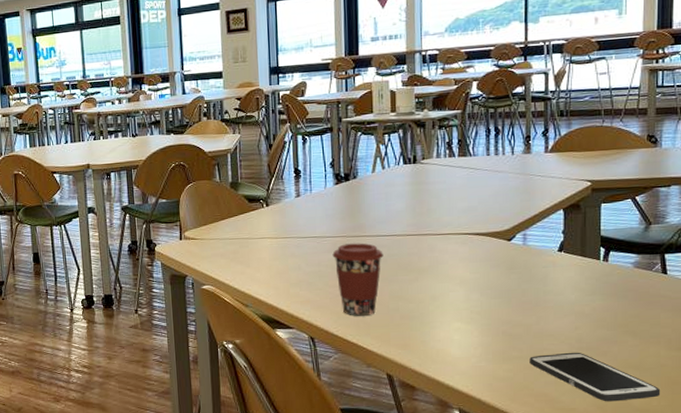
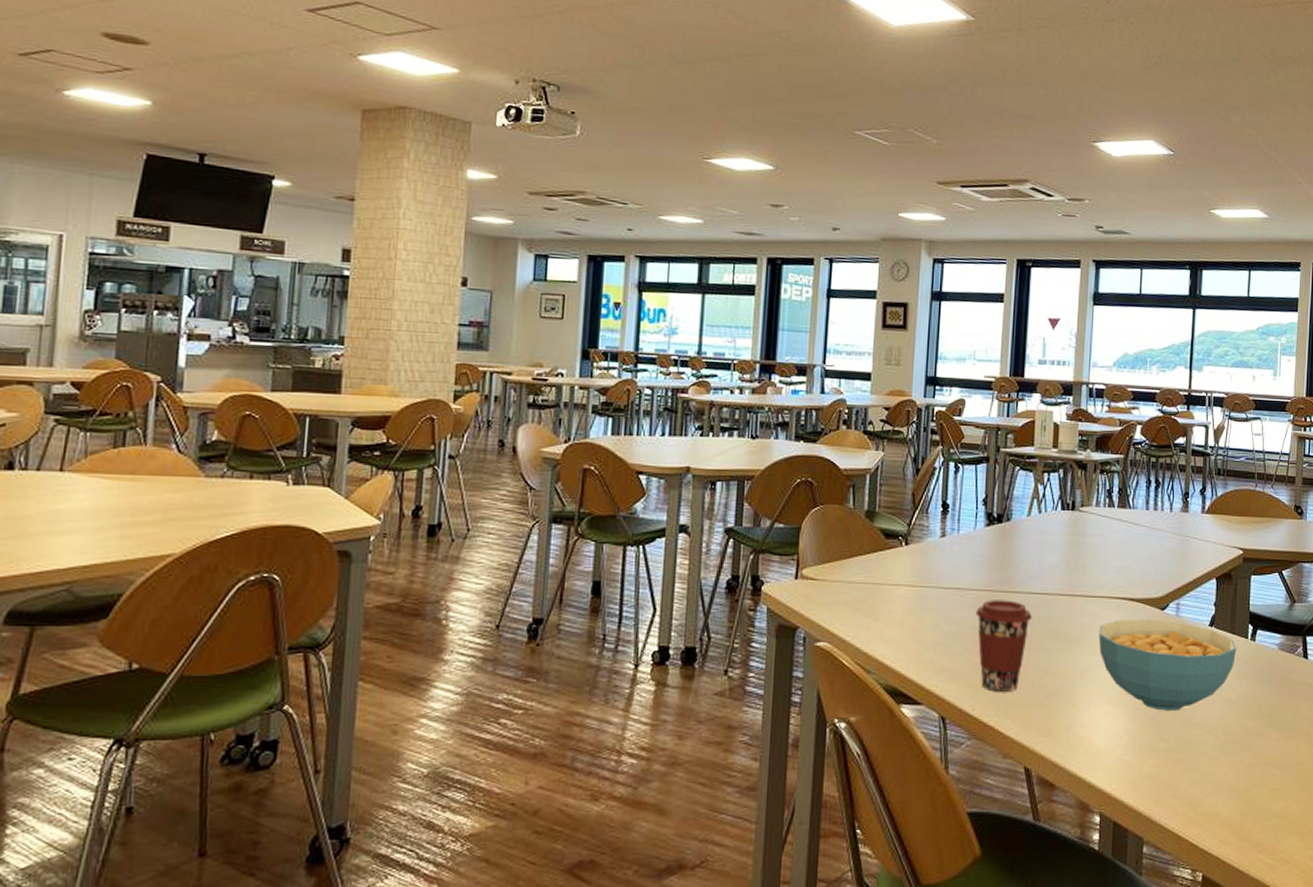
cereal bowl: none [447,249,589,326] -> present [1098,619,1237,711]
cell phone: present [529,352,661,402] -> none [1175,745,1299,806]

